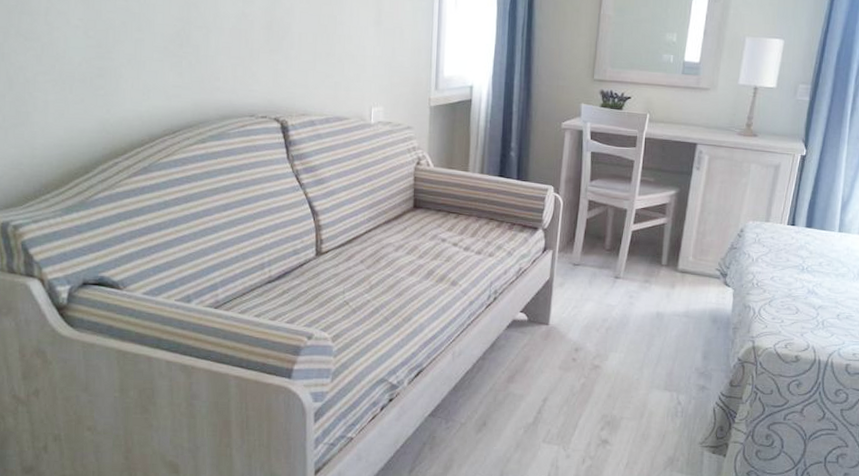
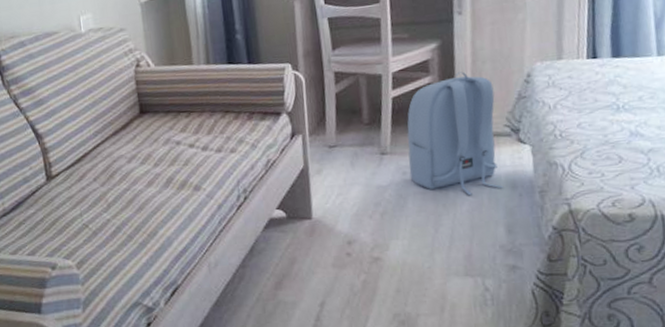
backpack: none [635,218,713,324] -> present [407,71,503,196]

